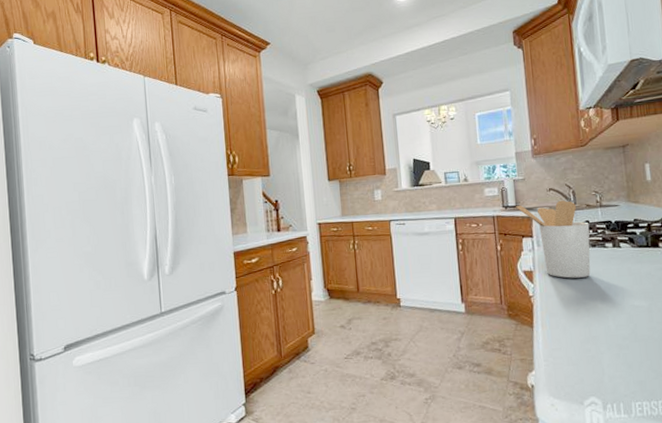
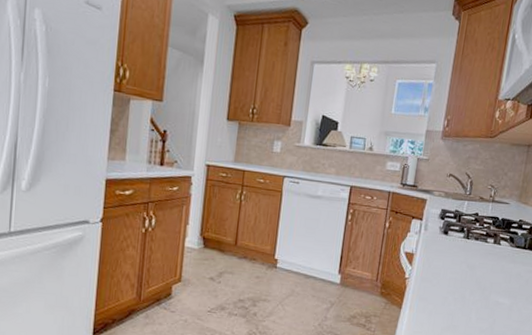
utensil holder: present [516,200,591,278] -> none [413,185,478,268]

